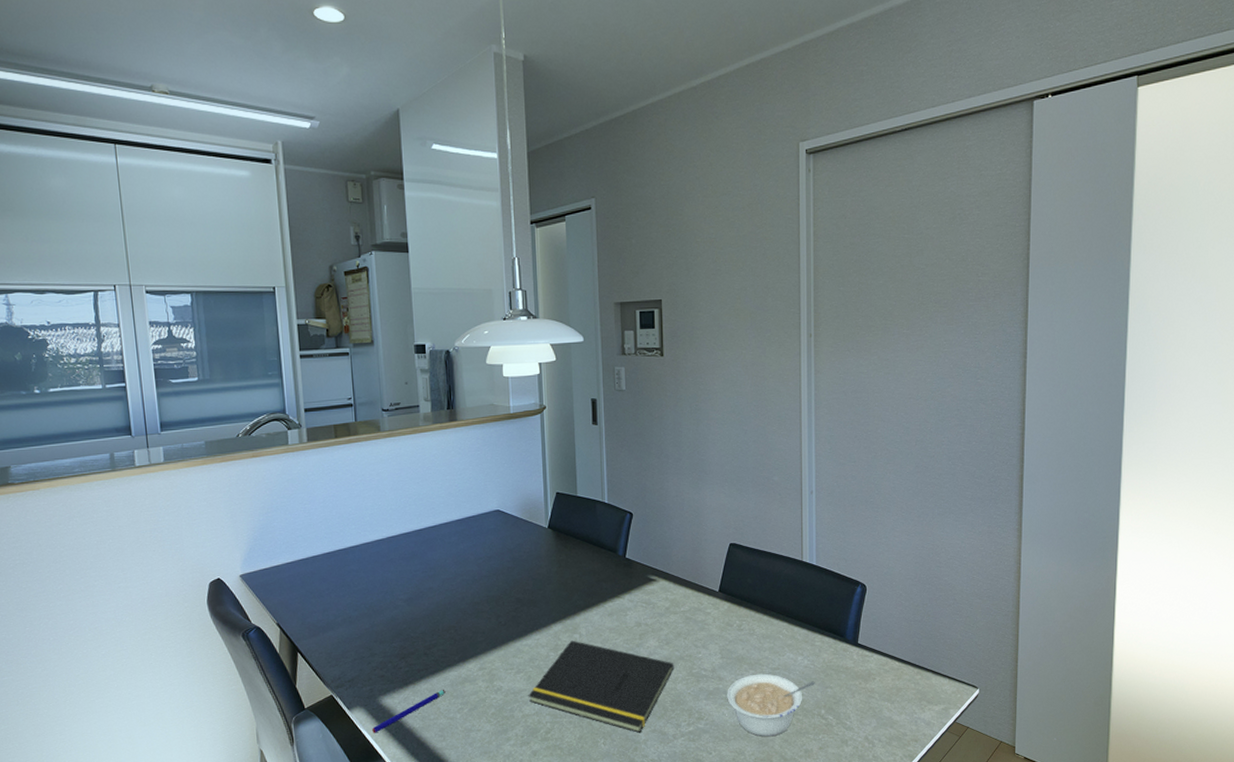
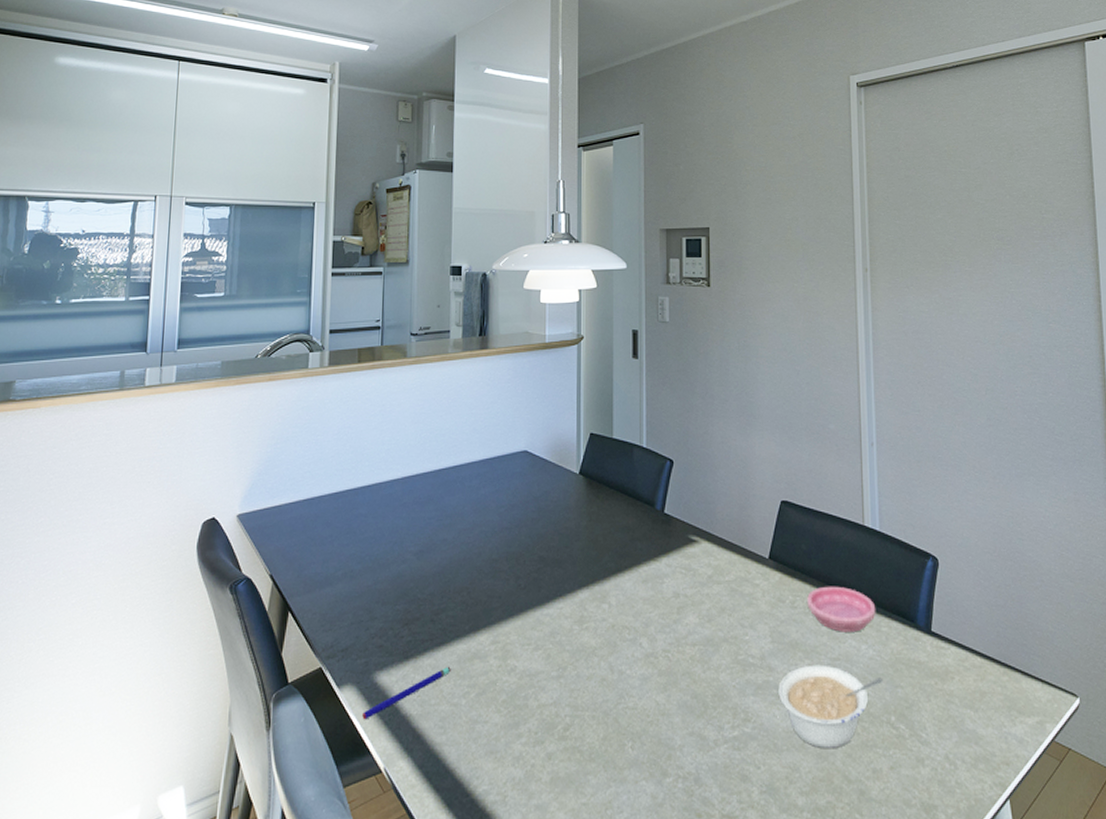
notepad: present [528,640,674,734] -> none [546,611,717,737]
saucer: none [752,611,811,648] -> present [807,586,876,632]

